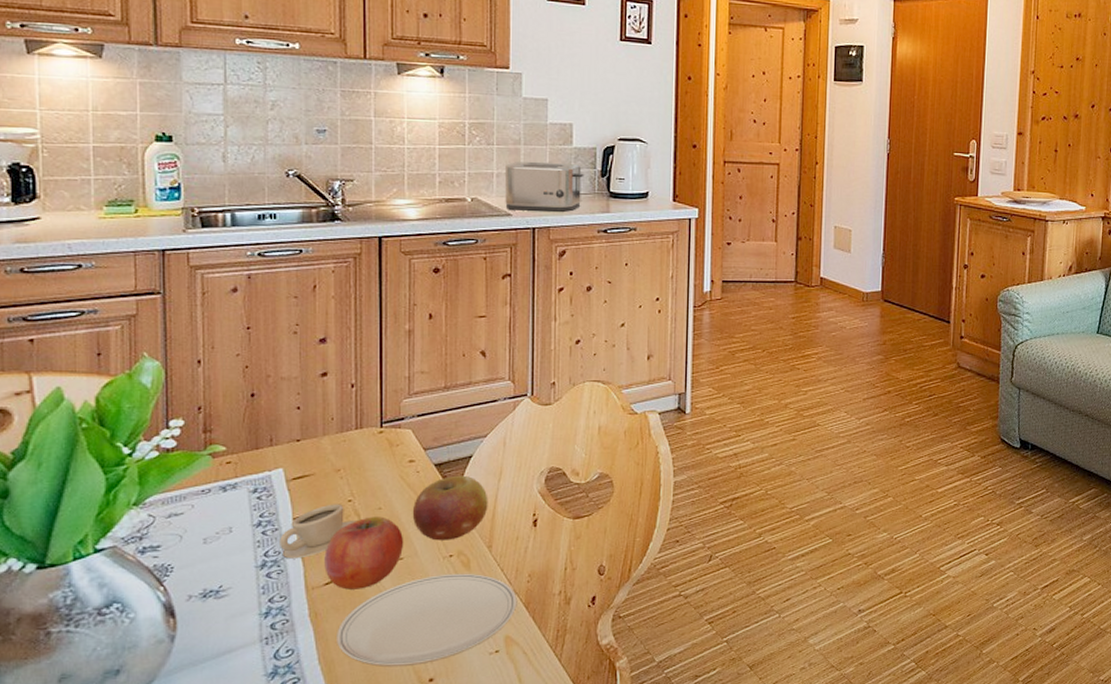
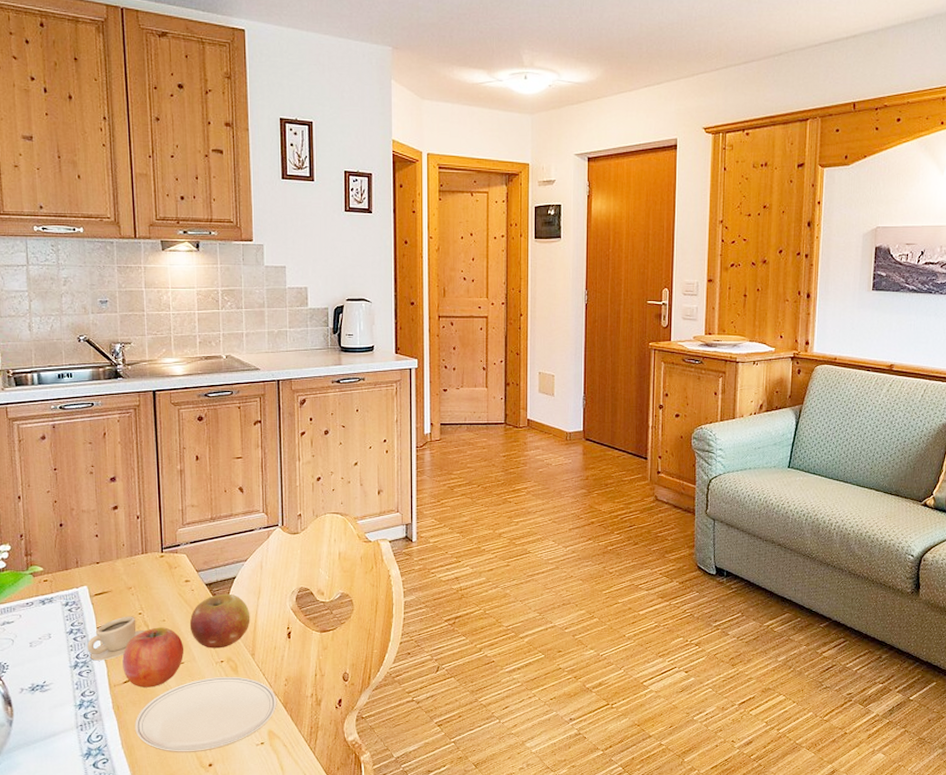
toaster: present [504,161,584,213] -> none [252,321,319,366]

